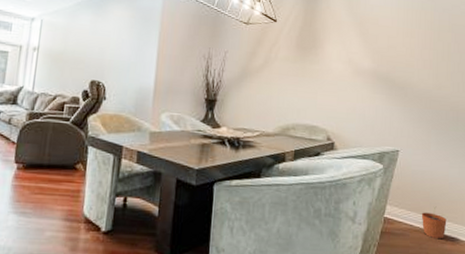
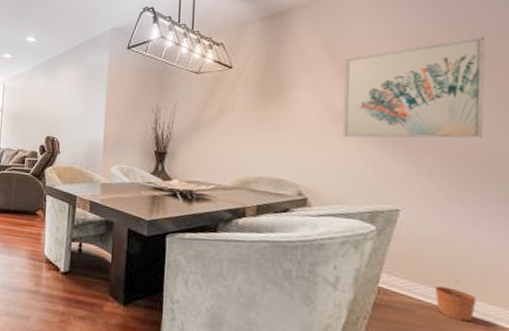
wall art: none [361,12,453,93] -> present [342,37,486,139]

